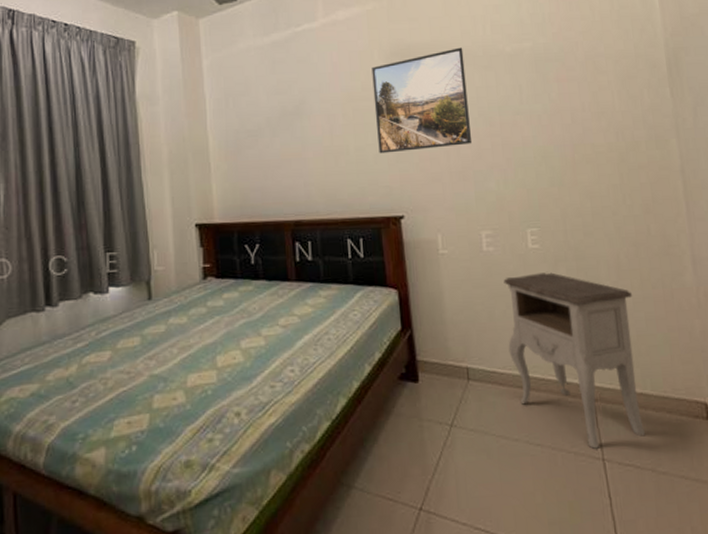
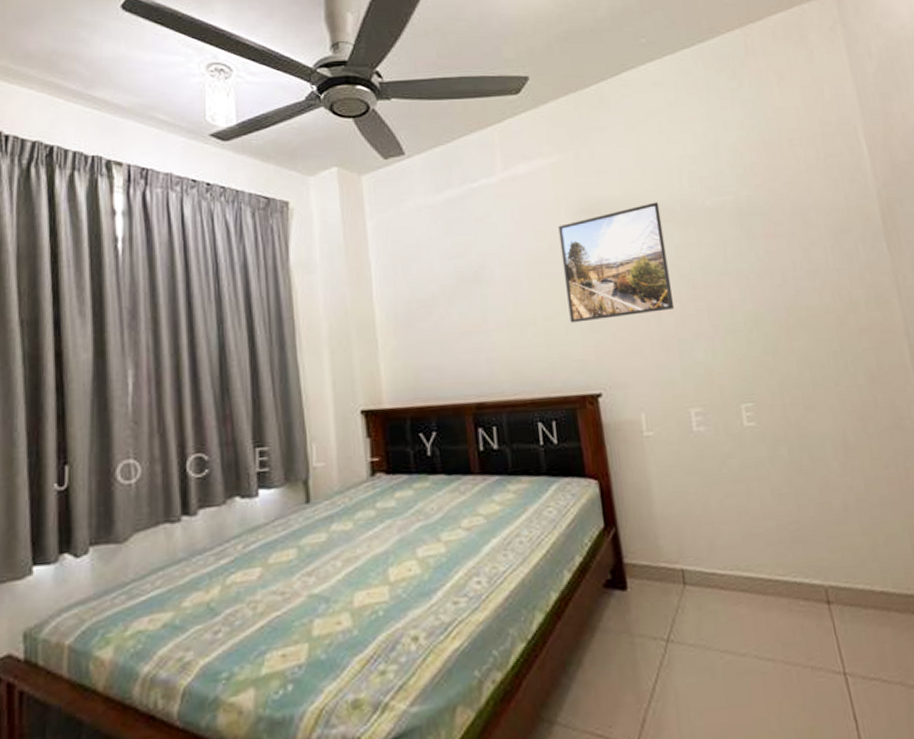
nightstand: present [503,271,646,449] -> none [718,452,891,661]

